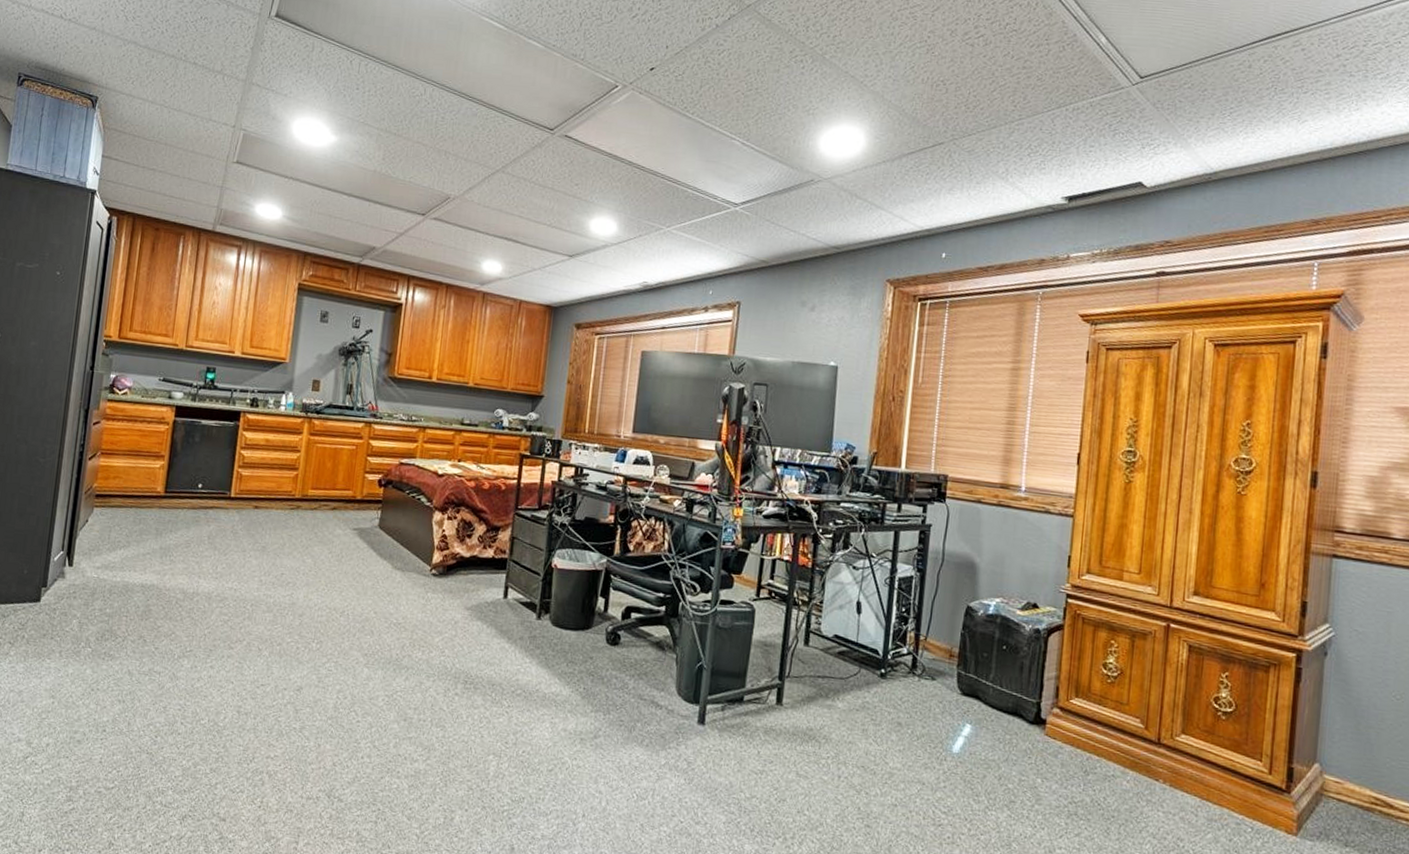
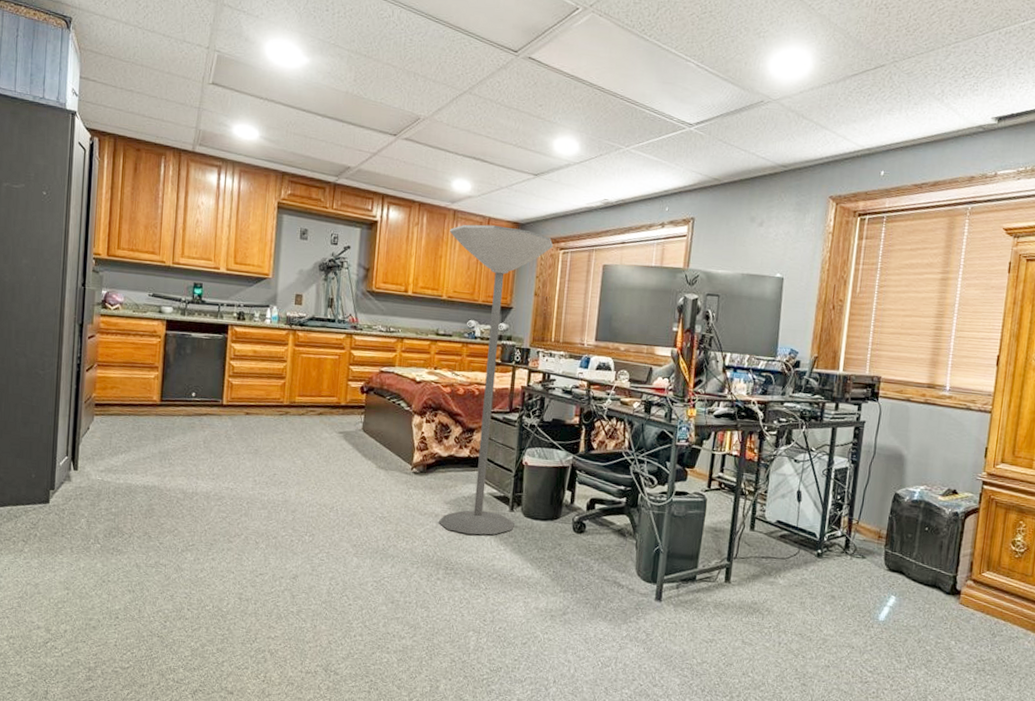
floor lamp: none [457,307,589,646] -> present [438,224,554,535]

